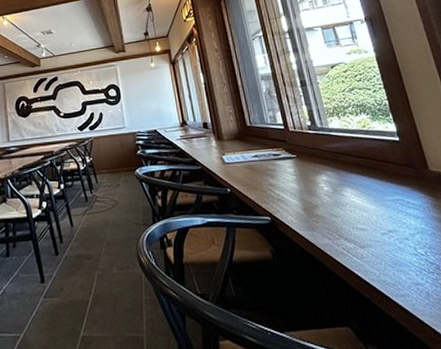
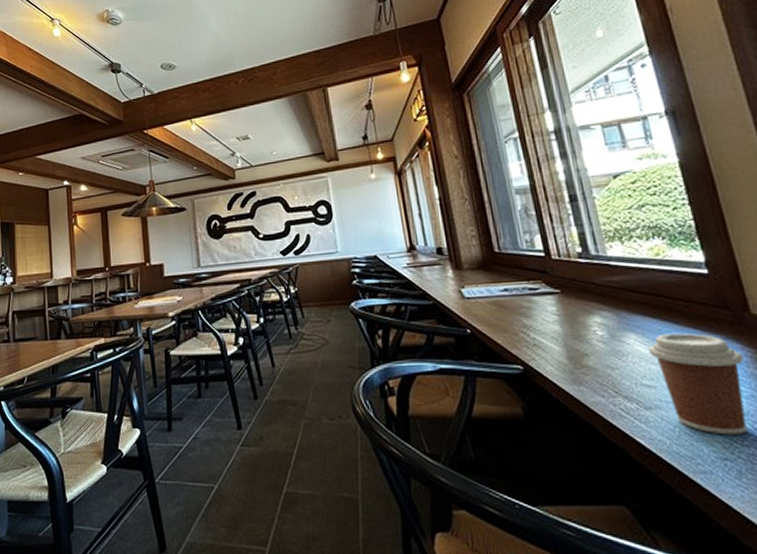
coffee cup: none [361,186,432,265] -> present [649,332,748,435]

